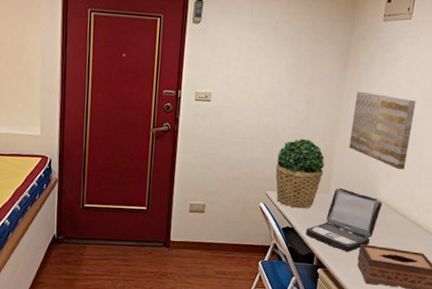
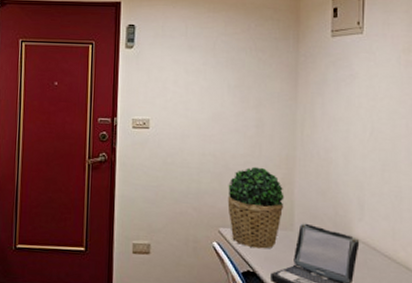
wall art: present [349,91,416,169] -> none [310,112,383,201]

